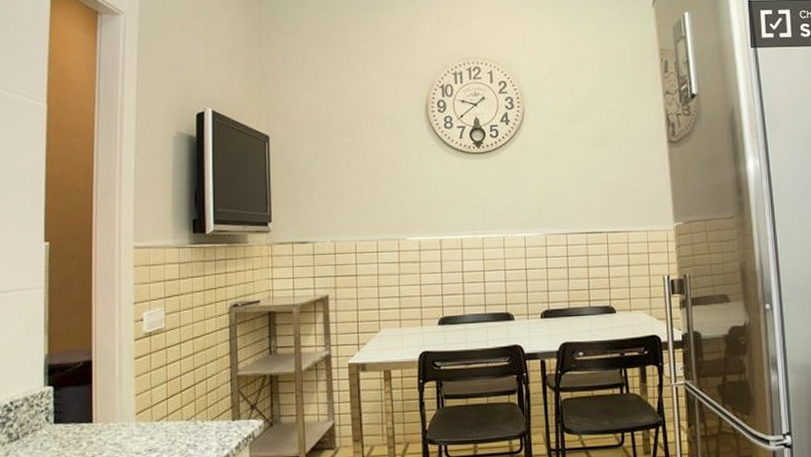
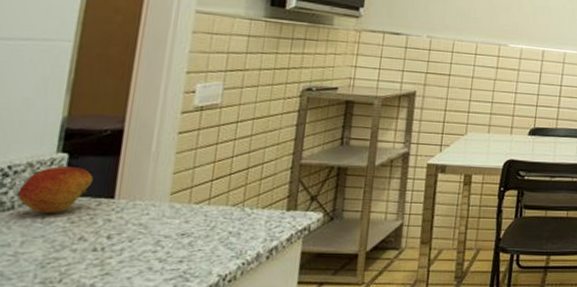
fruit: none [20,397,74,441] -> present [17,165,93,214]

